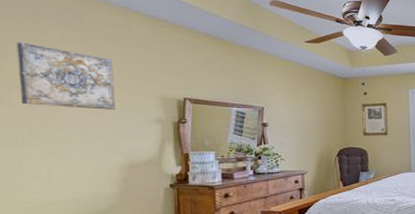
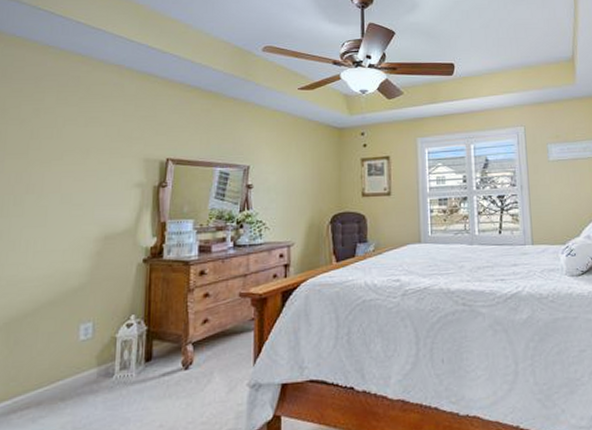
wall art: present [16,42,116,110] -> none [12,107,101,175]

